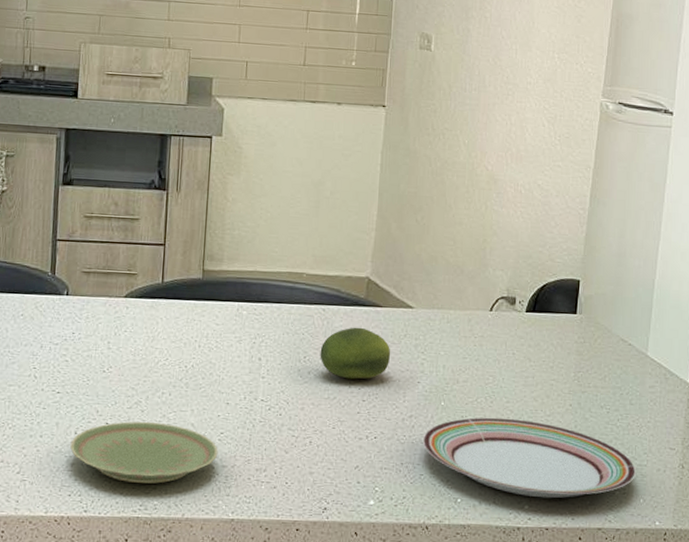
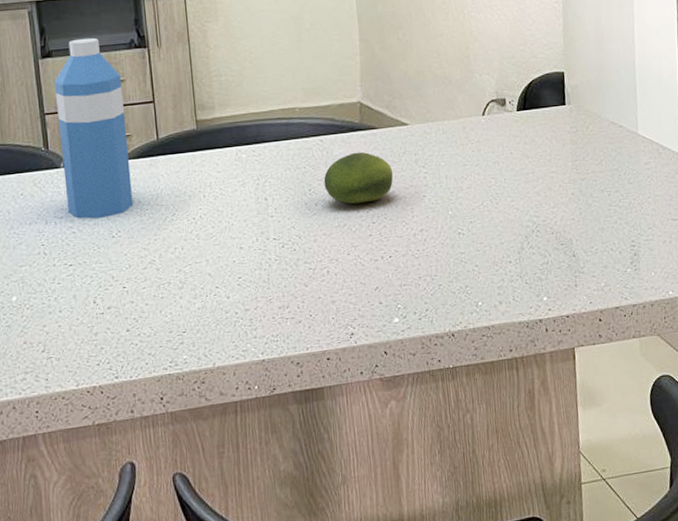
water bottle: none [64,171,136,352] -> present [55,37,133,219]
plate: present [70,421,218,484] -> none [91,277,239,342]
plate: present [422,417,636,499] -> none [436,215,644,289]

